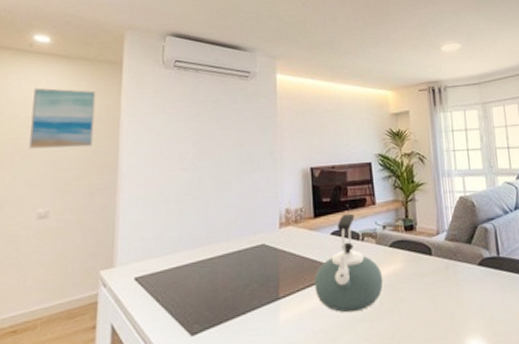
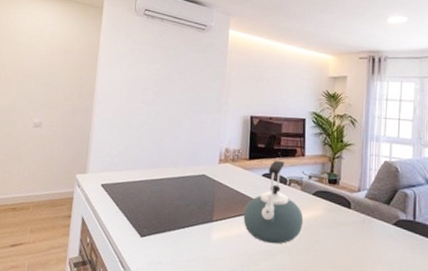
wall art: present [29,87,96,149] -> none [30,22,81,75]

